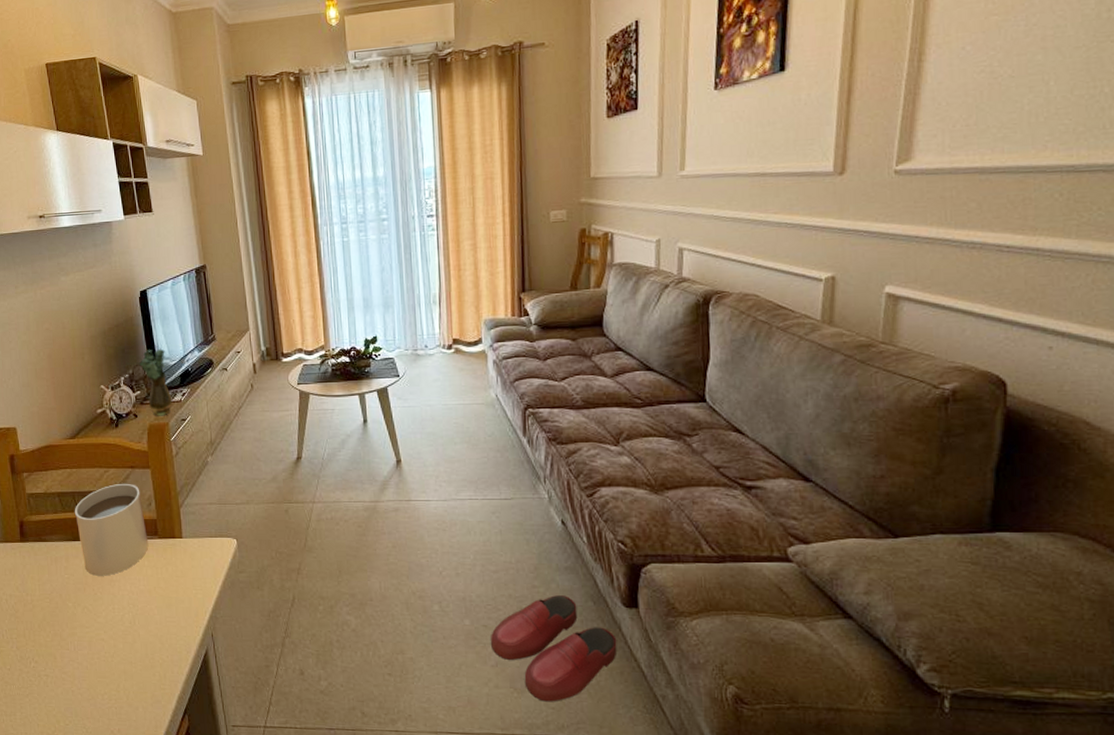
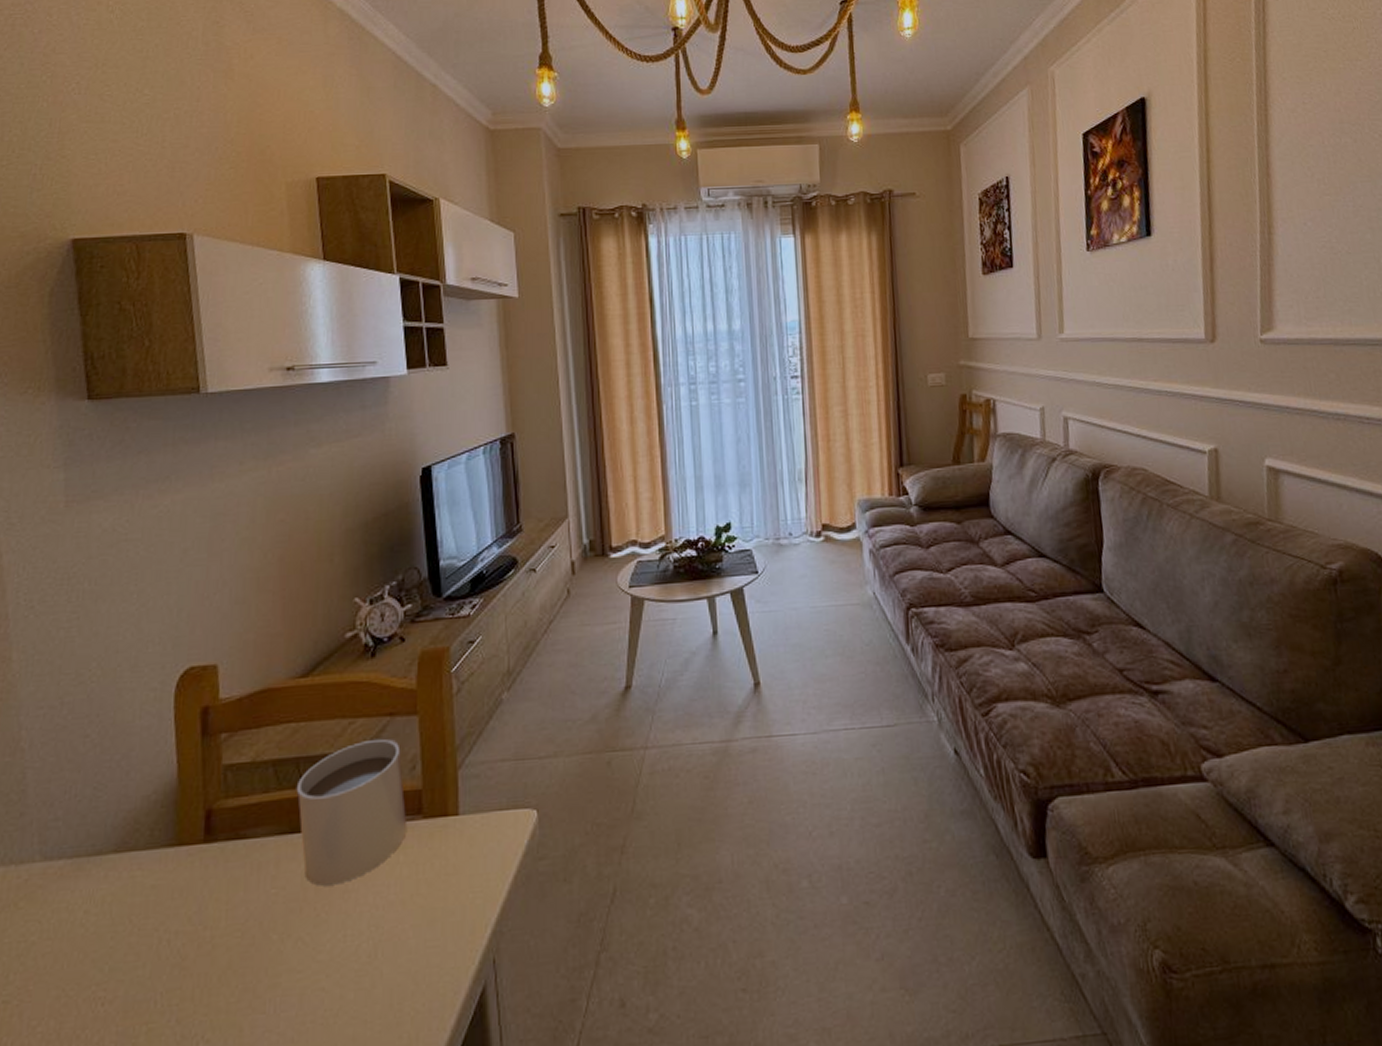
vase: present [139,348,173,416] -> none [413,543,457,639]
slippers: present [491,595,617,702] -> none [874,850,1027,1004]

